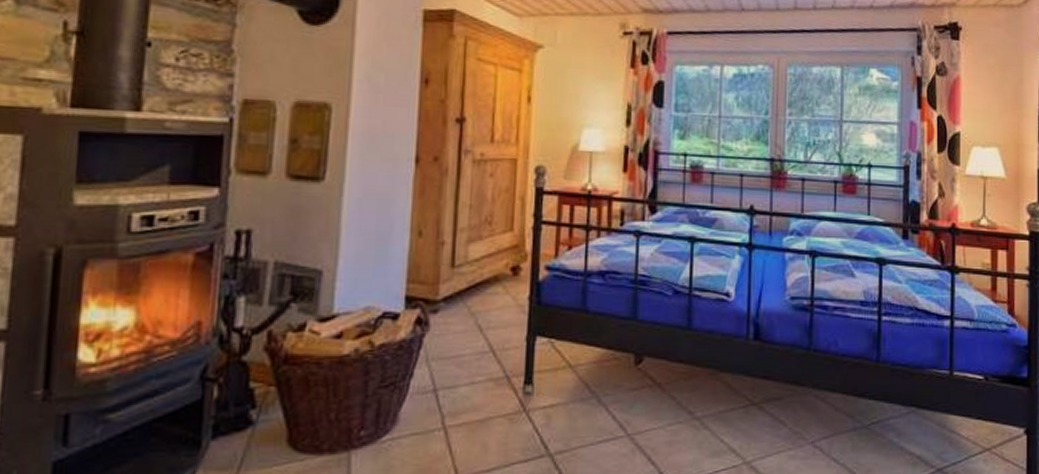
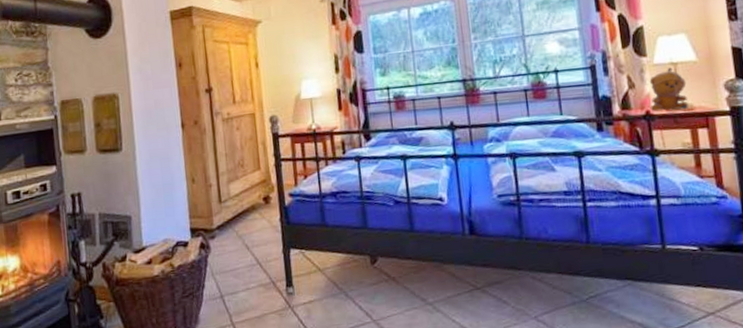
stuffed bear: none [956,180,993,227] -> present [649,67,688,112]

